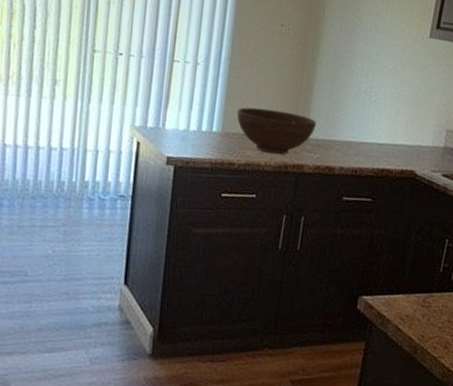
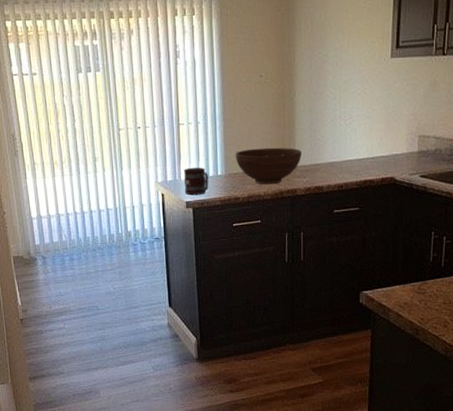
mug: none [167,116,201,152] -> present [183,167,209,196]

